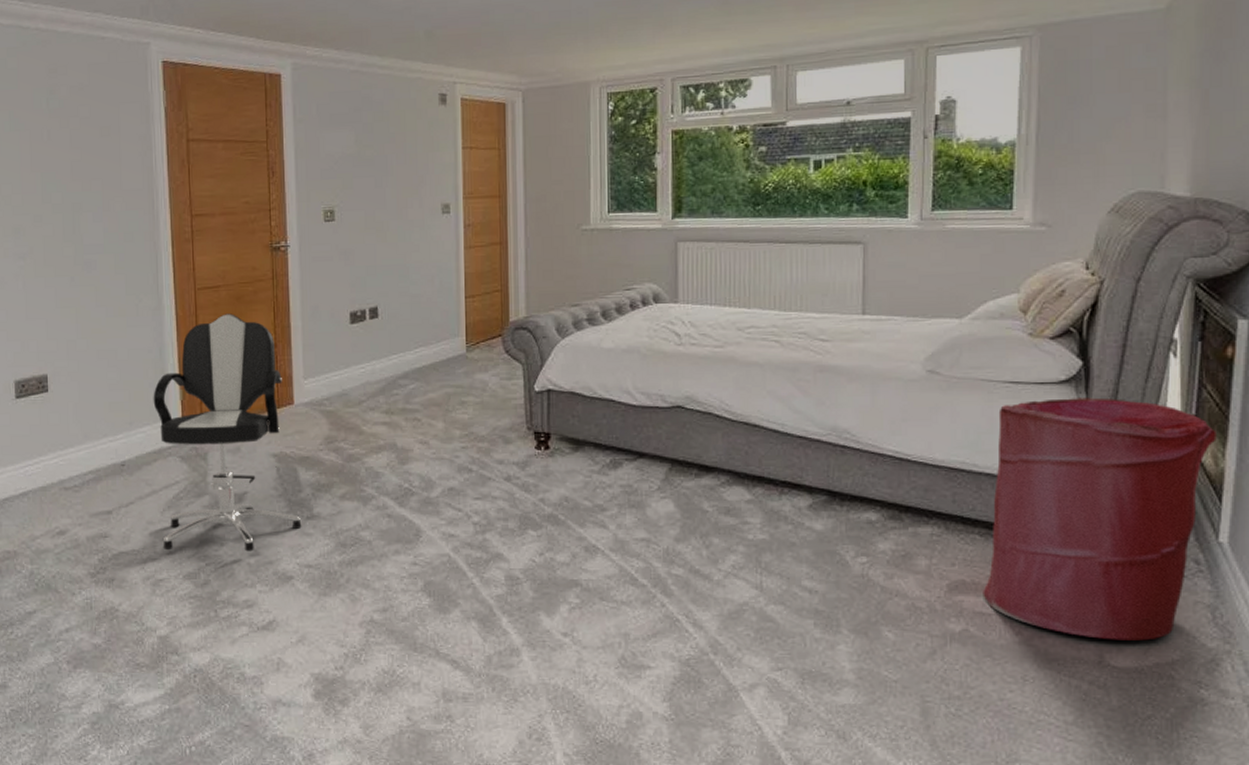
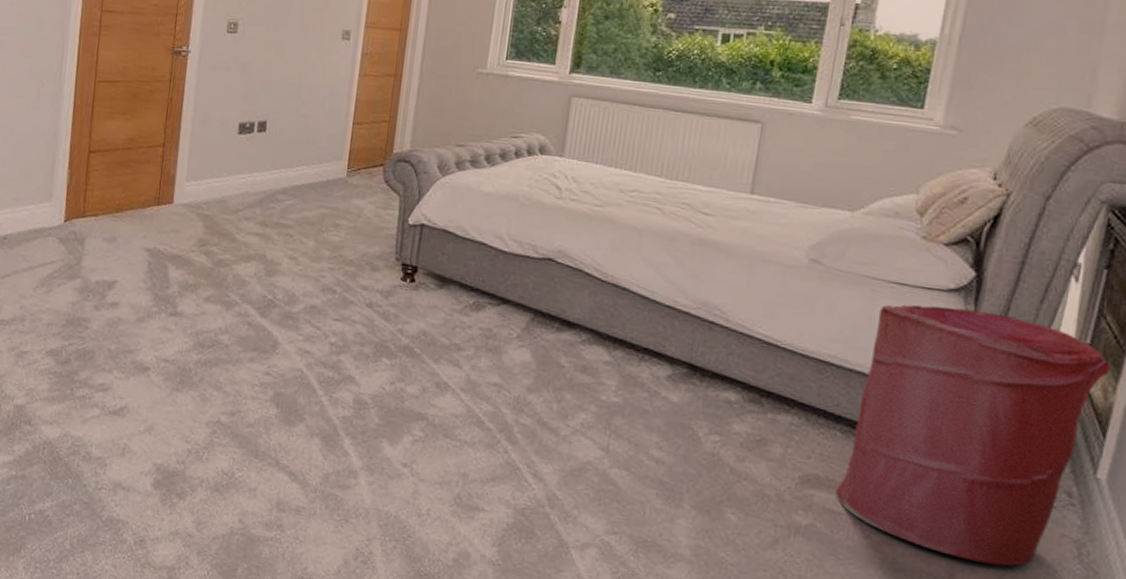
office chair: present [153,313,302,552] -> none [31,108,166,338]

